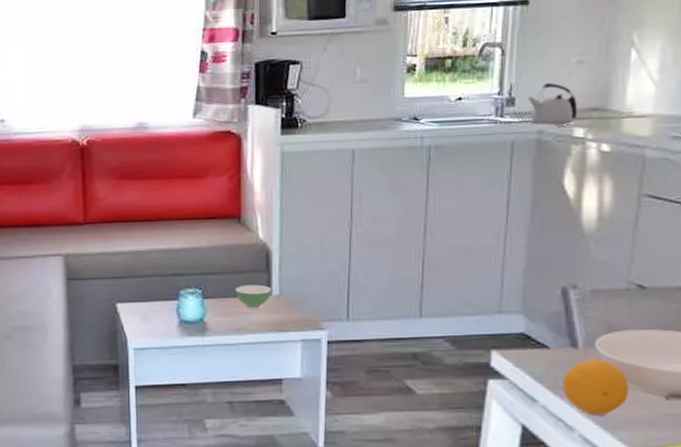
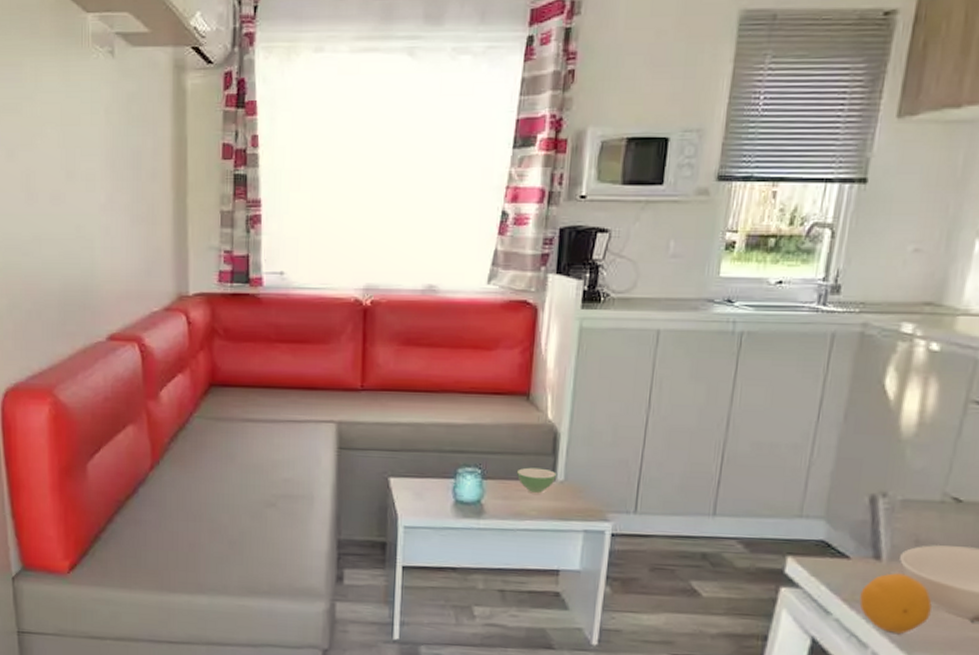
kettle: present [528,83,577,126] -> none [855,272,909,320]

